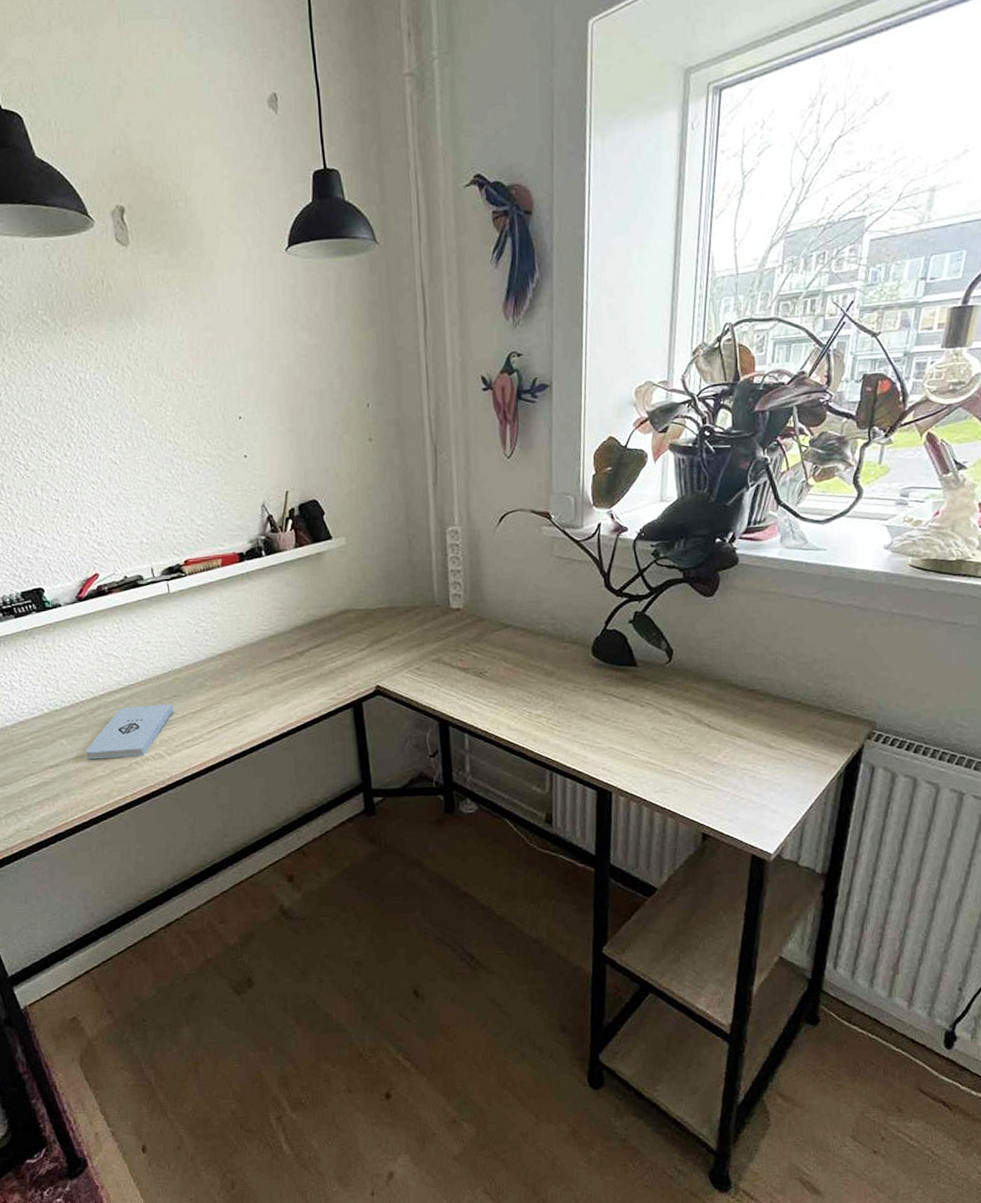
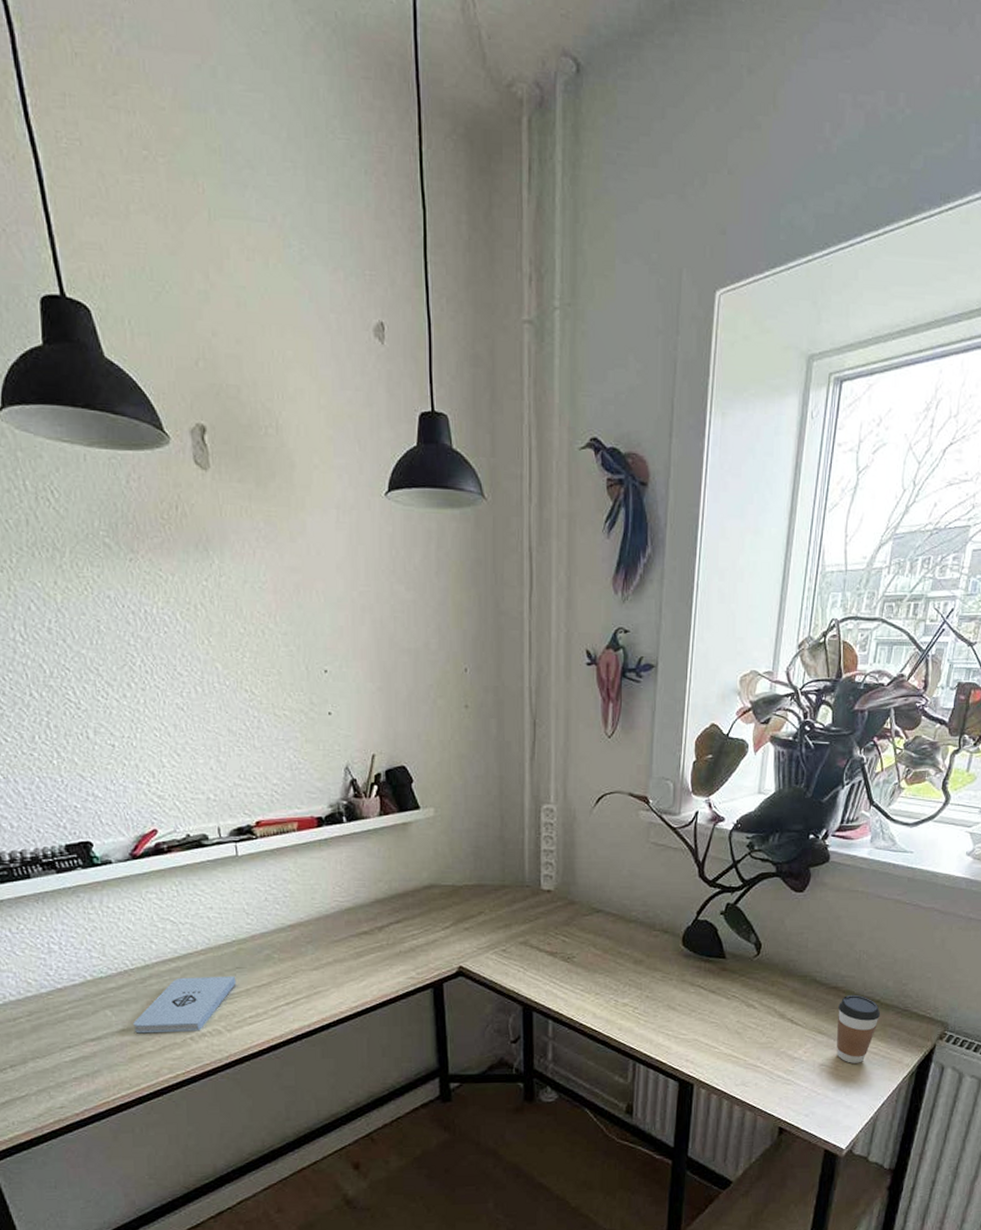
coffee cup: none [757,696,801,767] -> present [837,994,880,1063]

